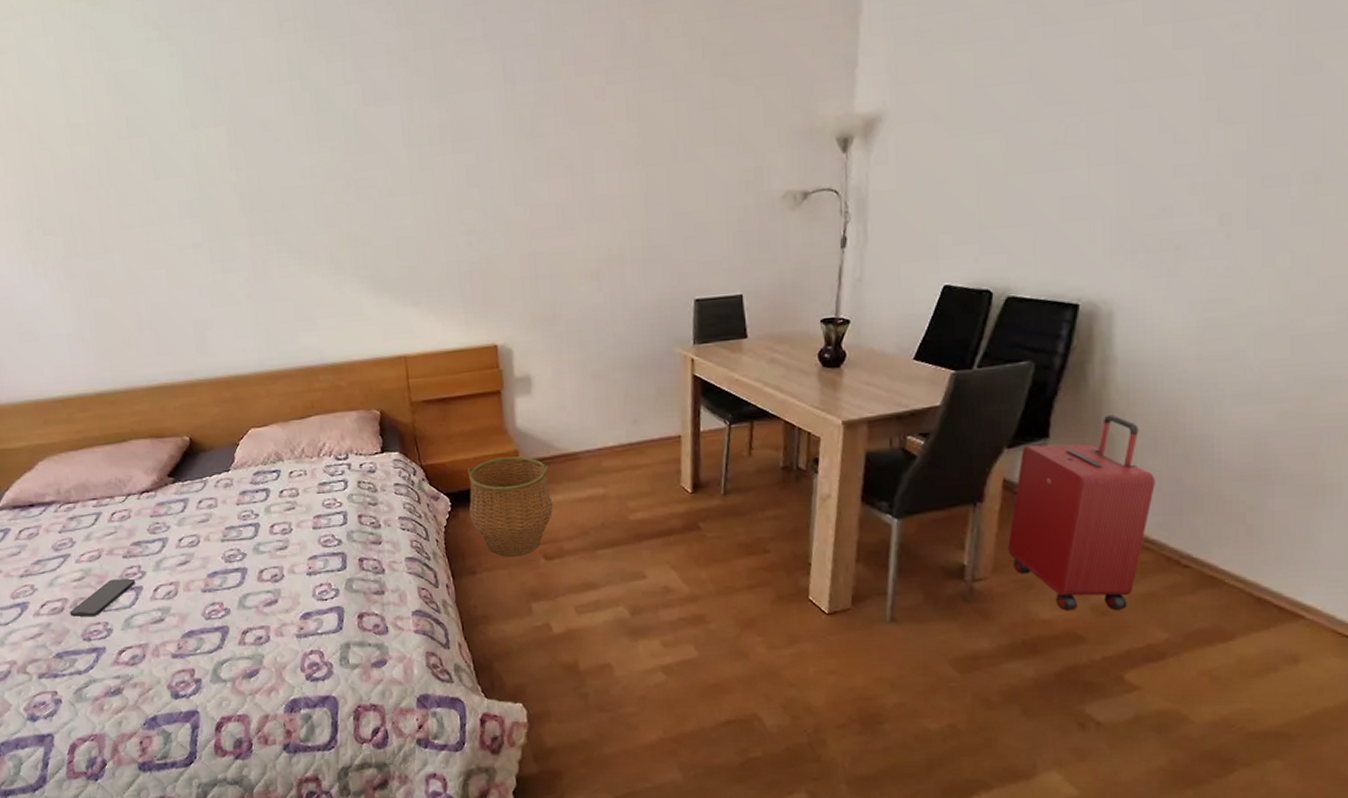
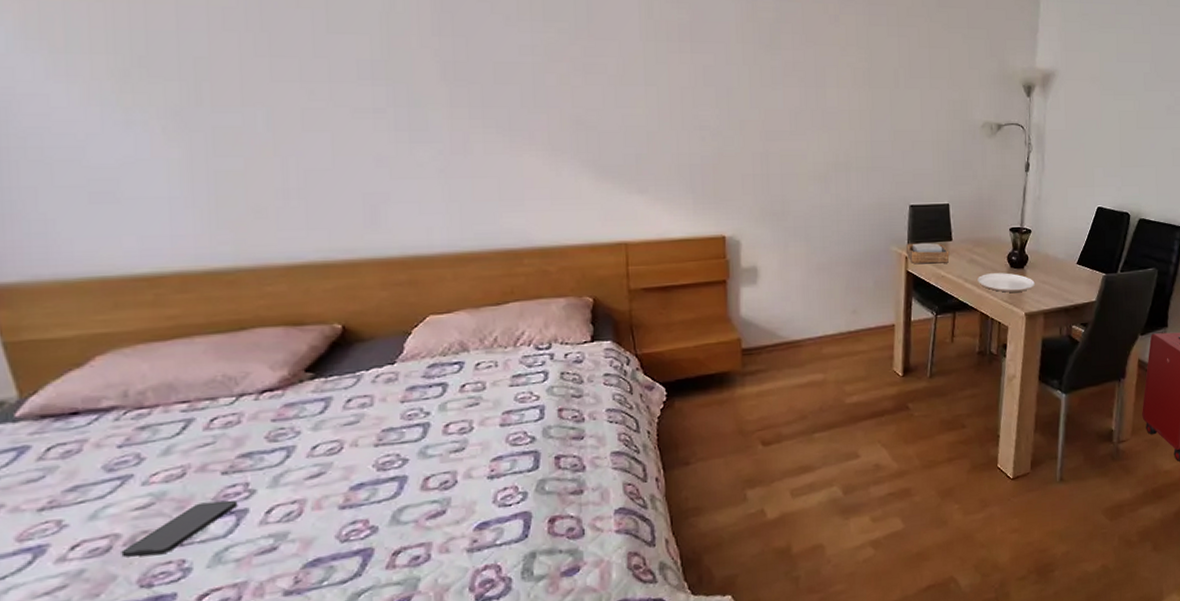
basket: present [467,456,553,557] -> none [686,344,774,445]
napkin holder: none [691,341,744,366] -> present [905,242,950,264]
plate: none [780,373,855,397] -> present [977,273,1035,293]

